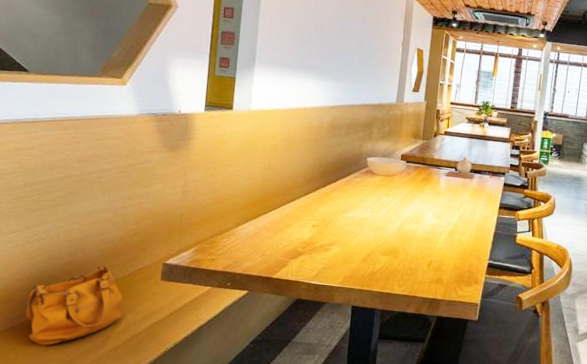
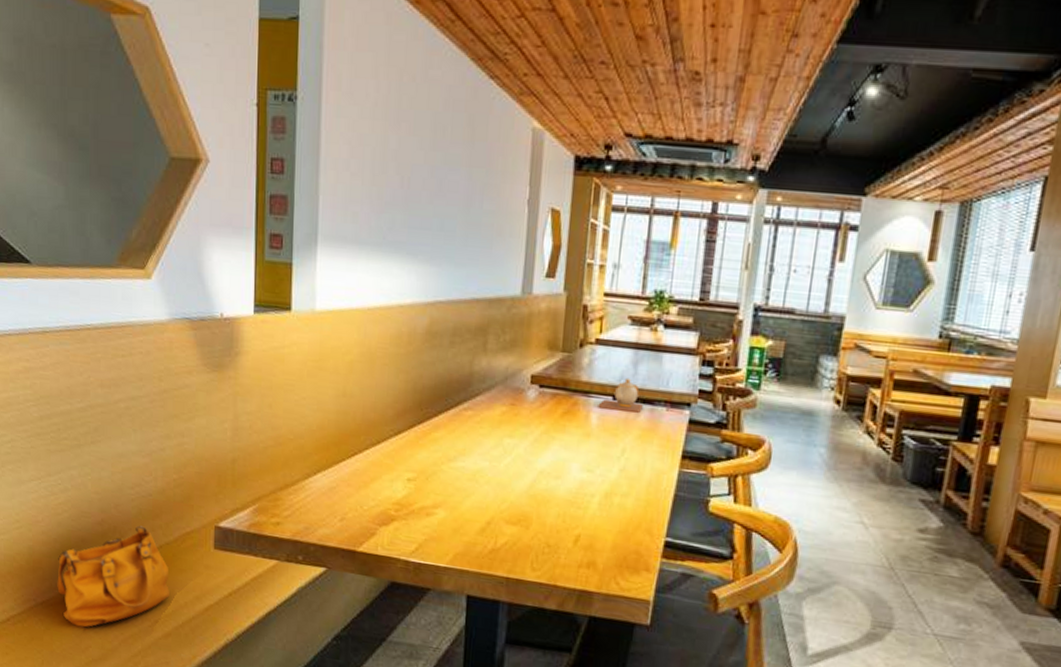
bowl: present [366,156,406,177] -> none [480,378,538,409]

